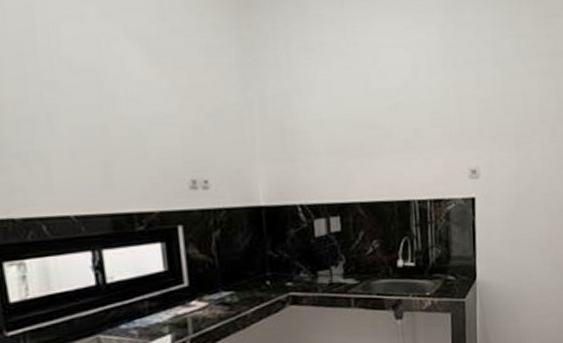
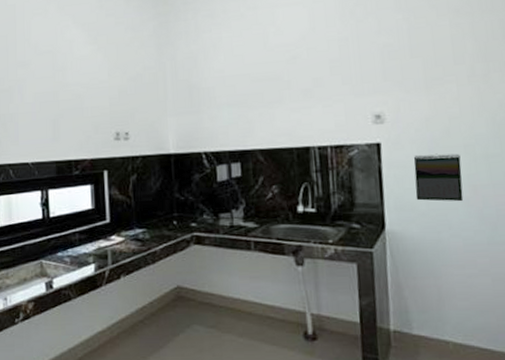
calendar: none [502,208,541,253] -> present [413,153,464,202]

